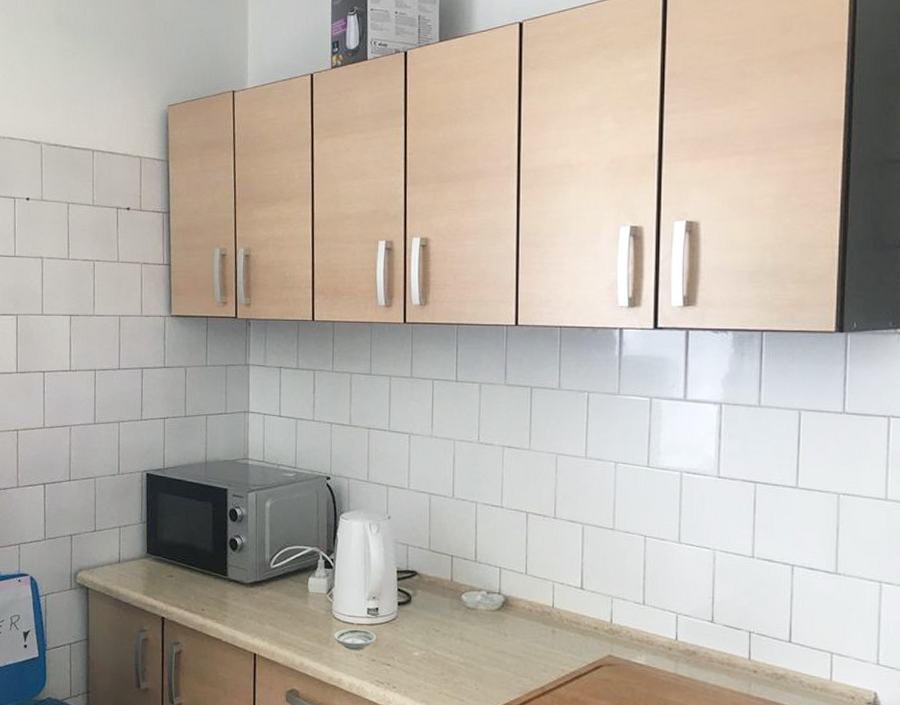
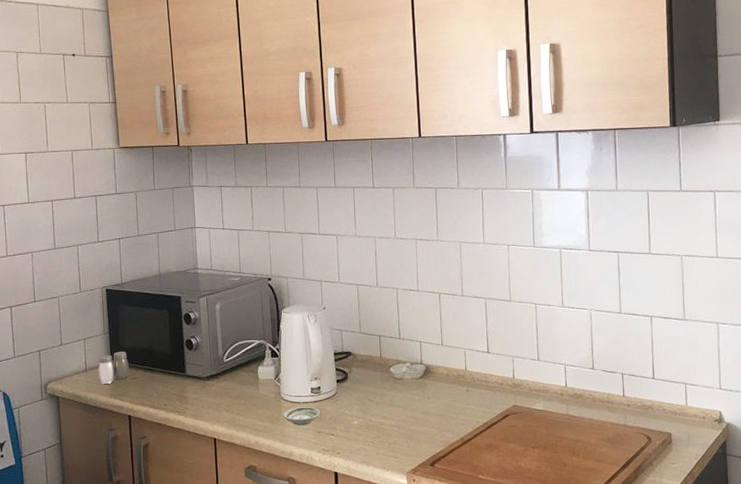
salt and pepper shaker: none [132,544,166,579] -> present [98,351,129,384]

